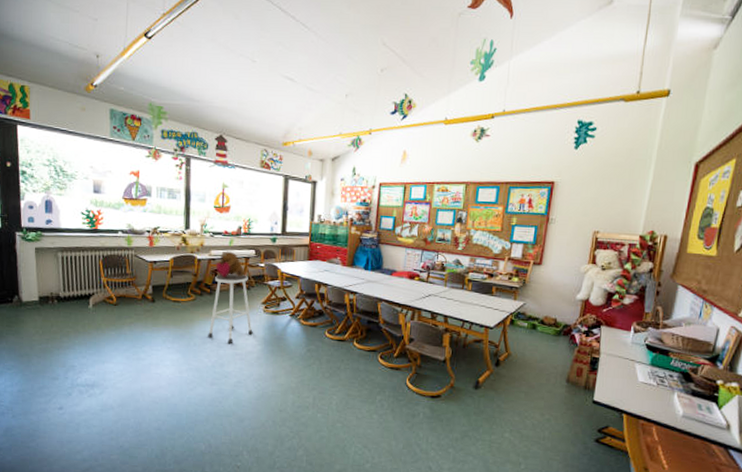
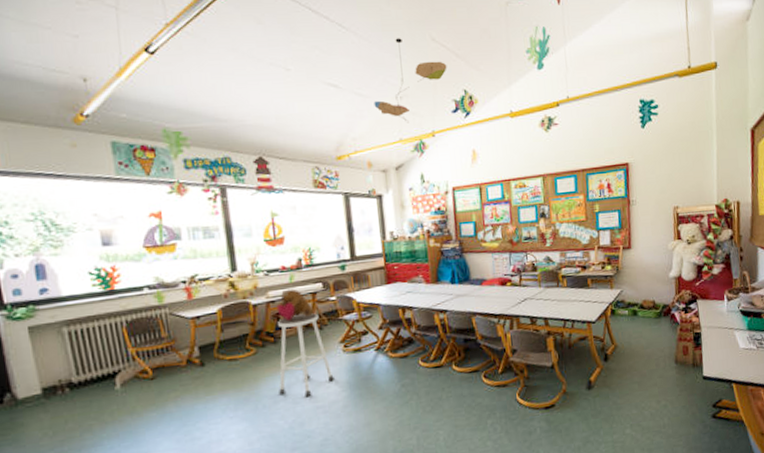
ceiling mobile: none [322,40,393,120] -> present [374,38,447,123]

